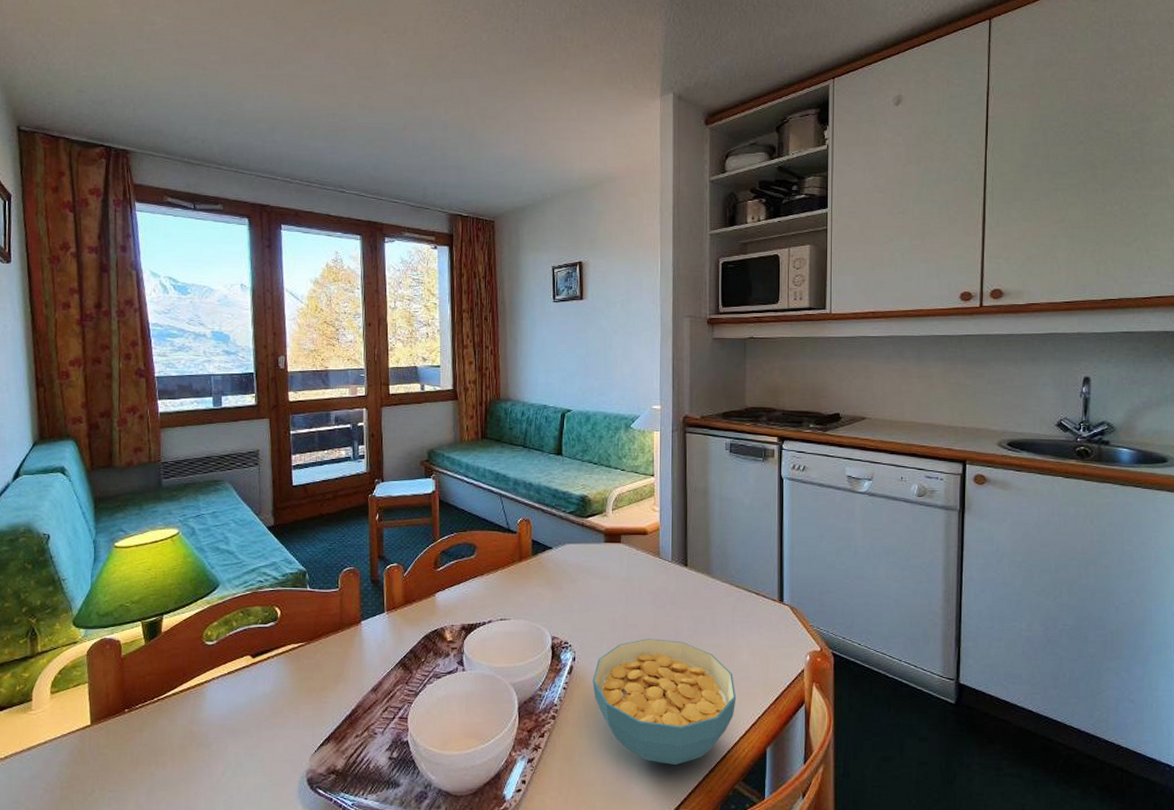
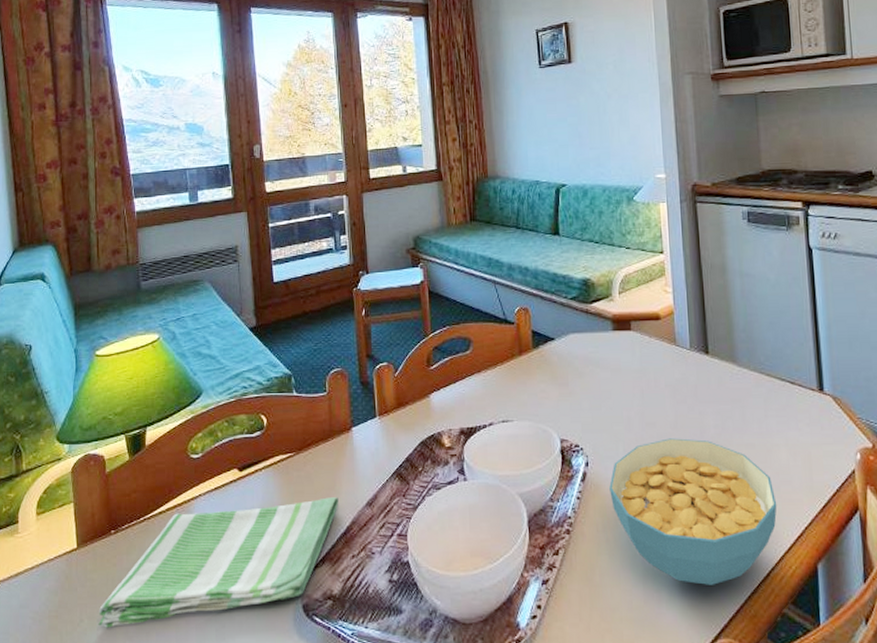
dish towel: none [109,683,345,798] -> present [98,497,338,628]

